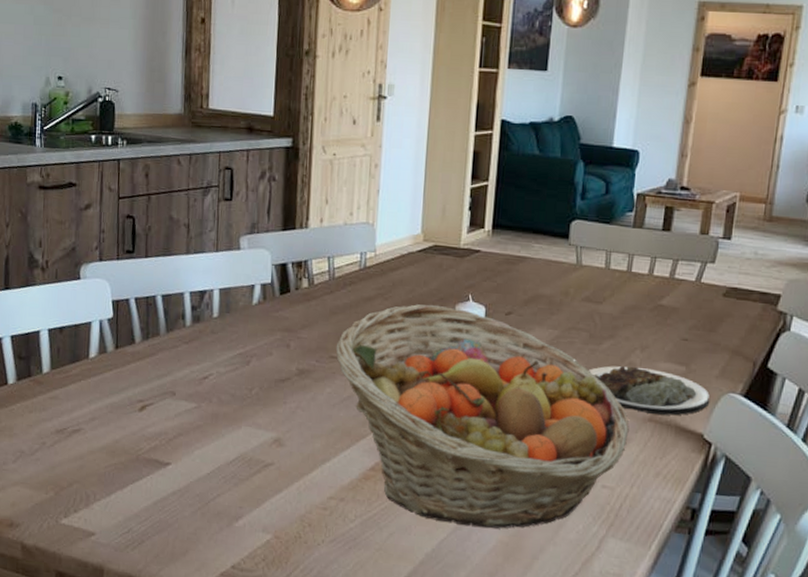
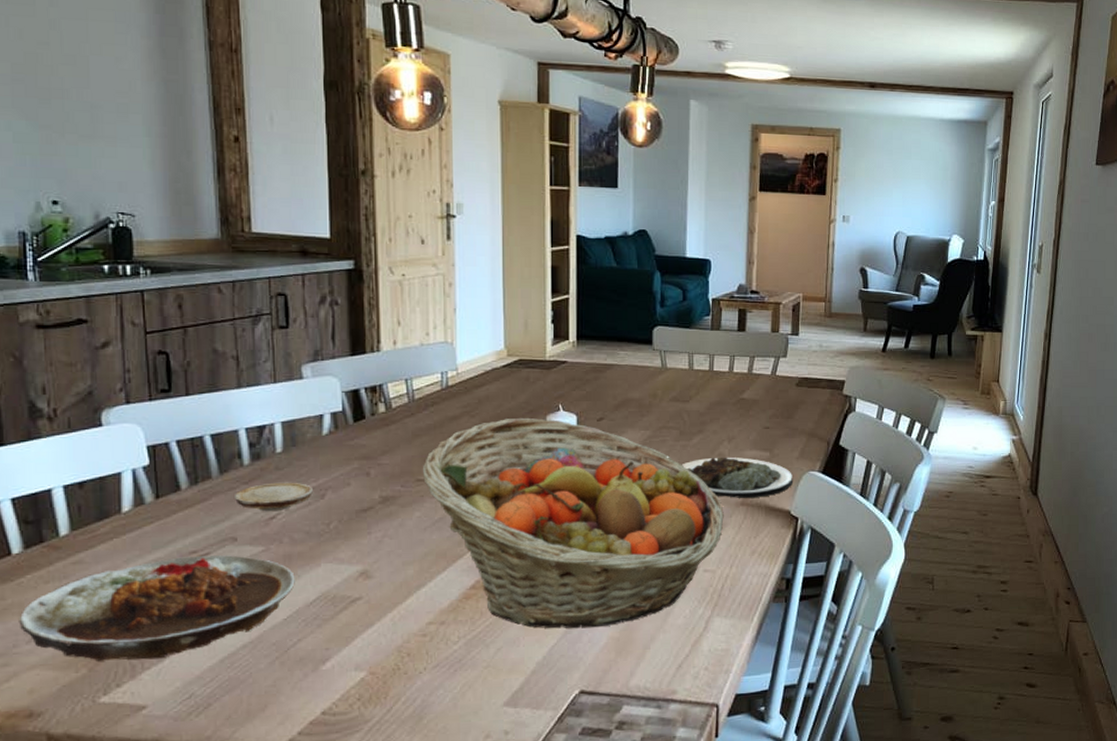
plate: none [8,404,220,493] -> present [18,555,295,661]
wood slice: none [177,345,240,372] -> present [235,482,313,512]

